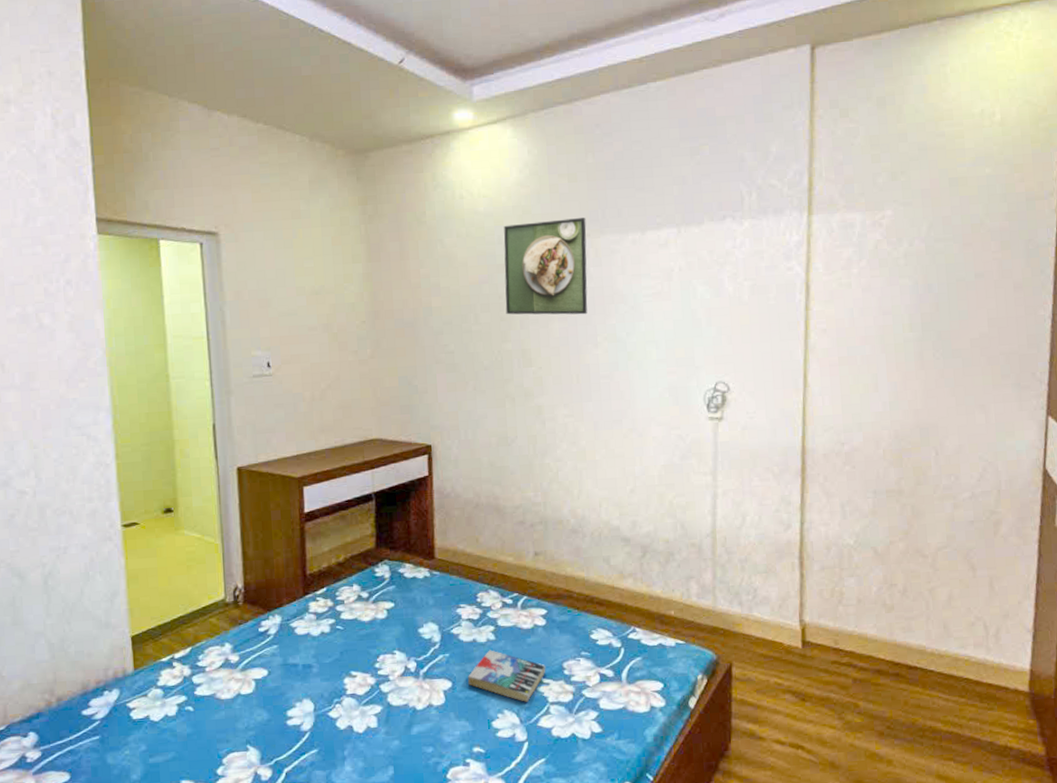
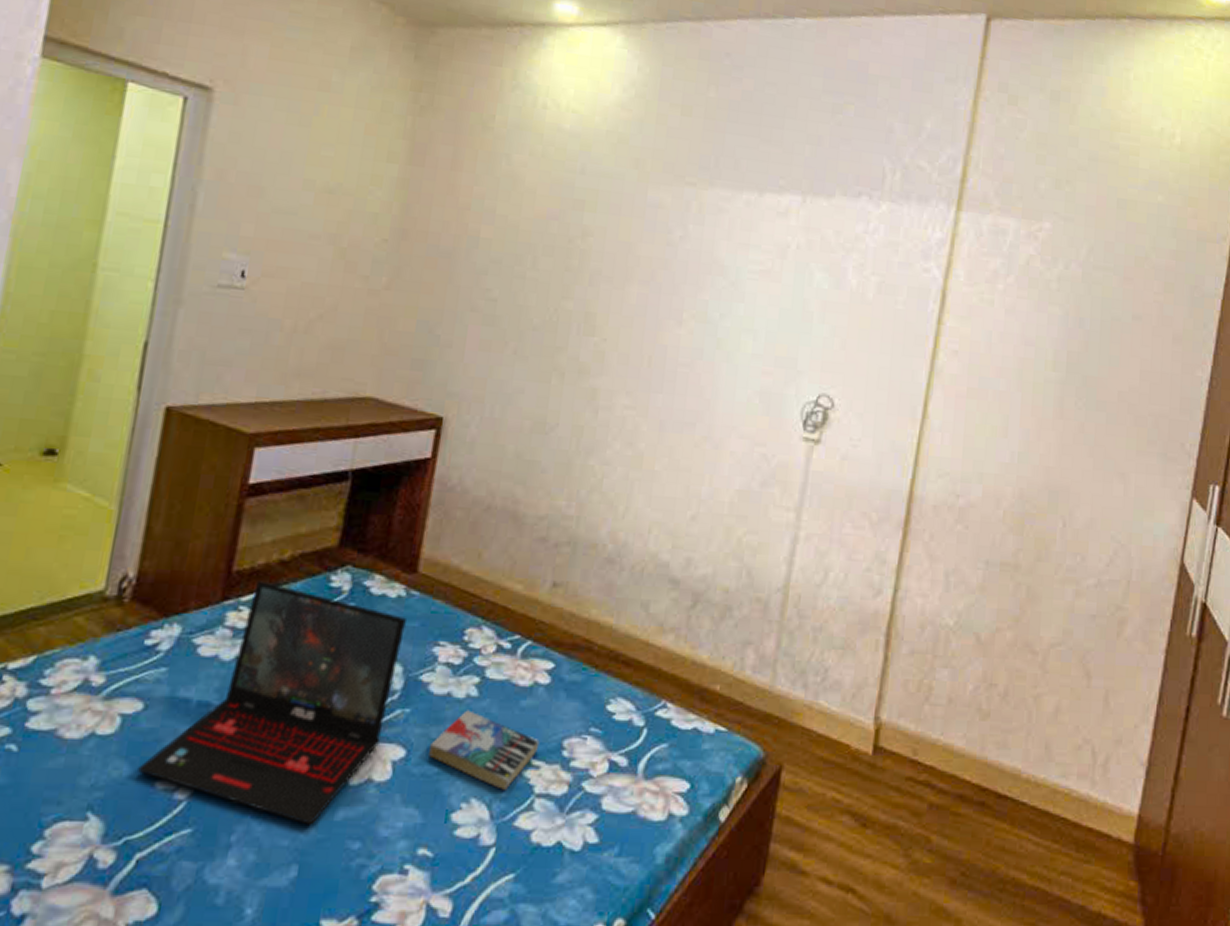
laptop: none [273,578,434,740] -> present [138,580,406,826]
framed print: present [503,218,588,315] -> none [573,152,695,282]

